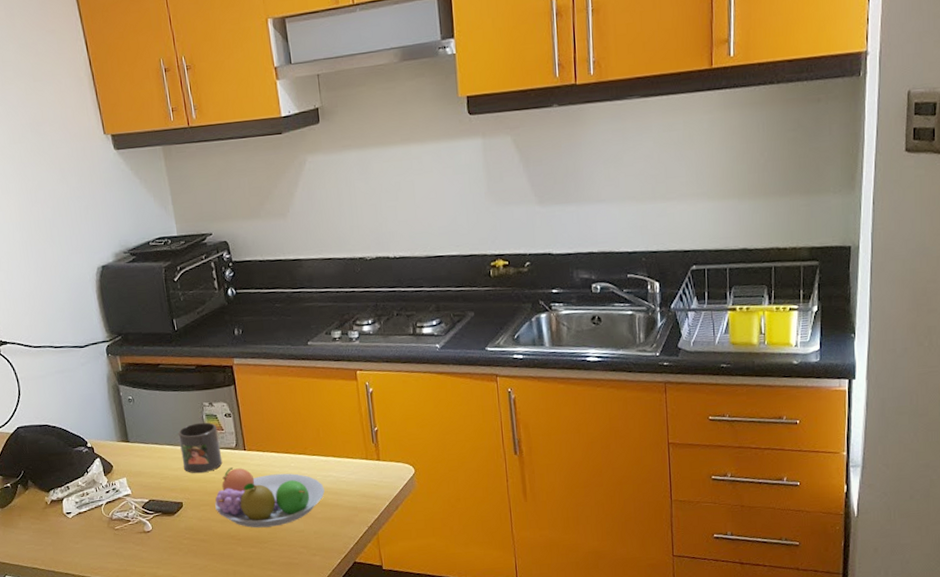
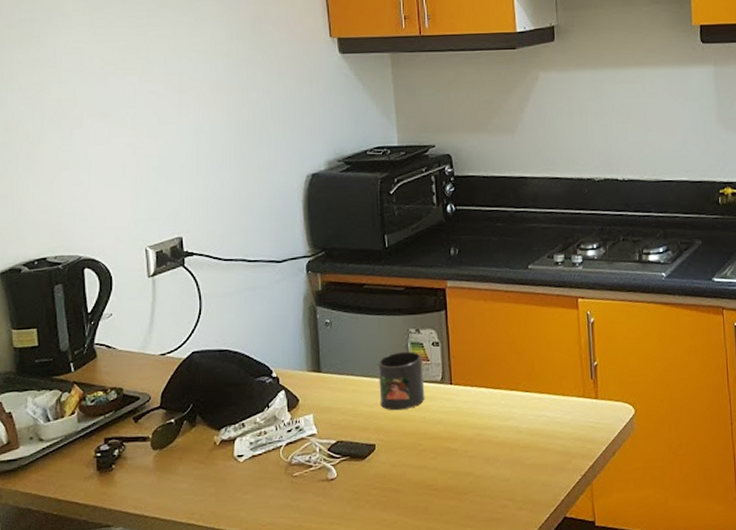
fruit bowl: present [215,467,325,528] -> none [412,404,536,476]

